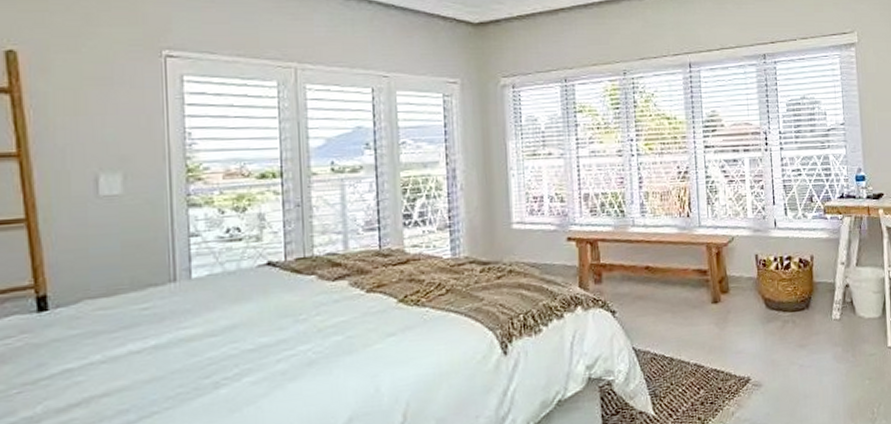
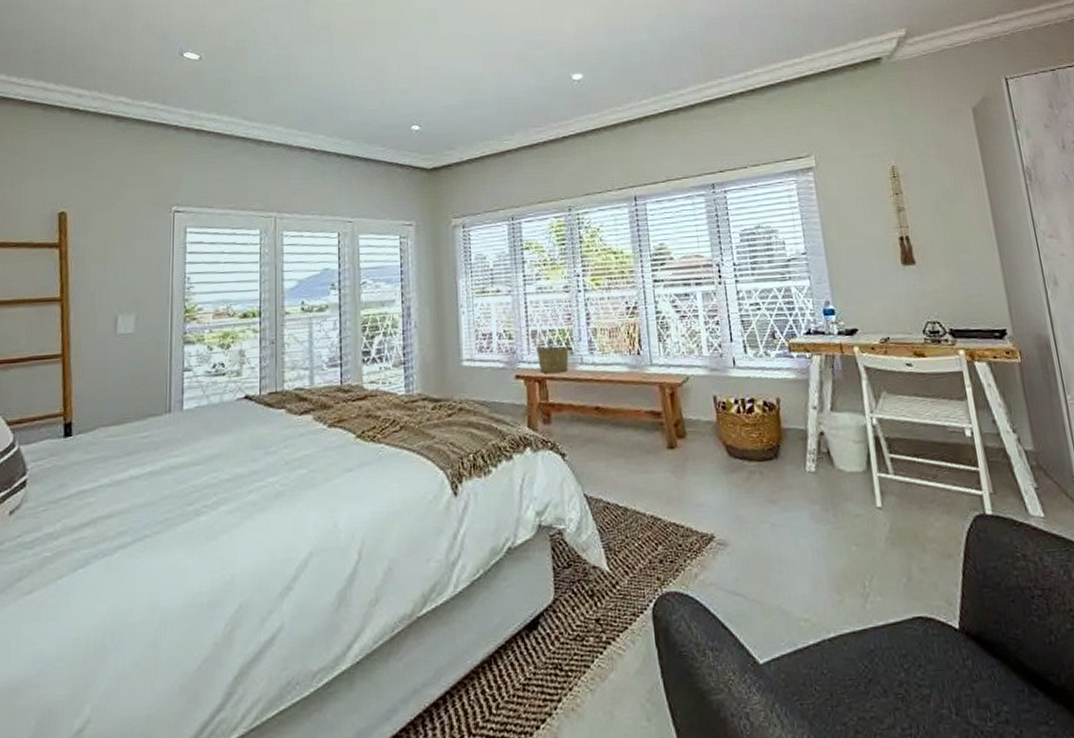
basket: none [588,207,622,236] -> present [535,344,570,374]

